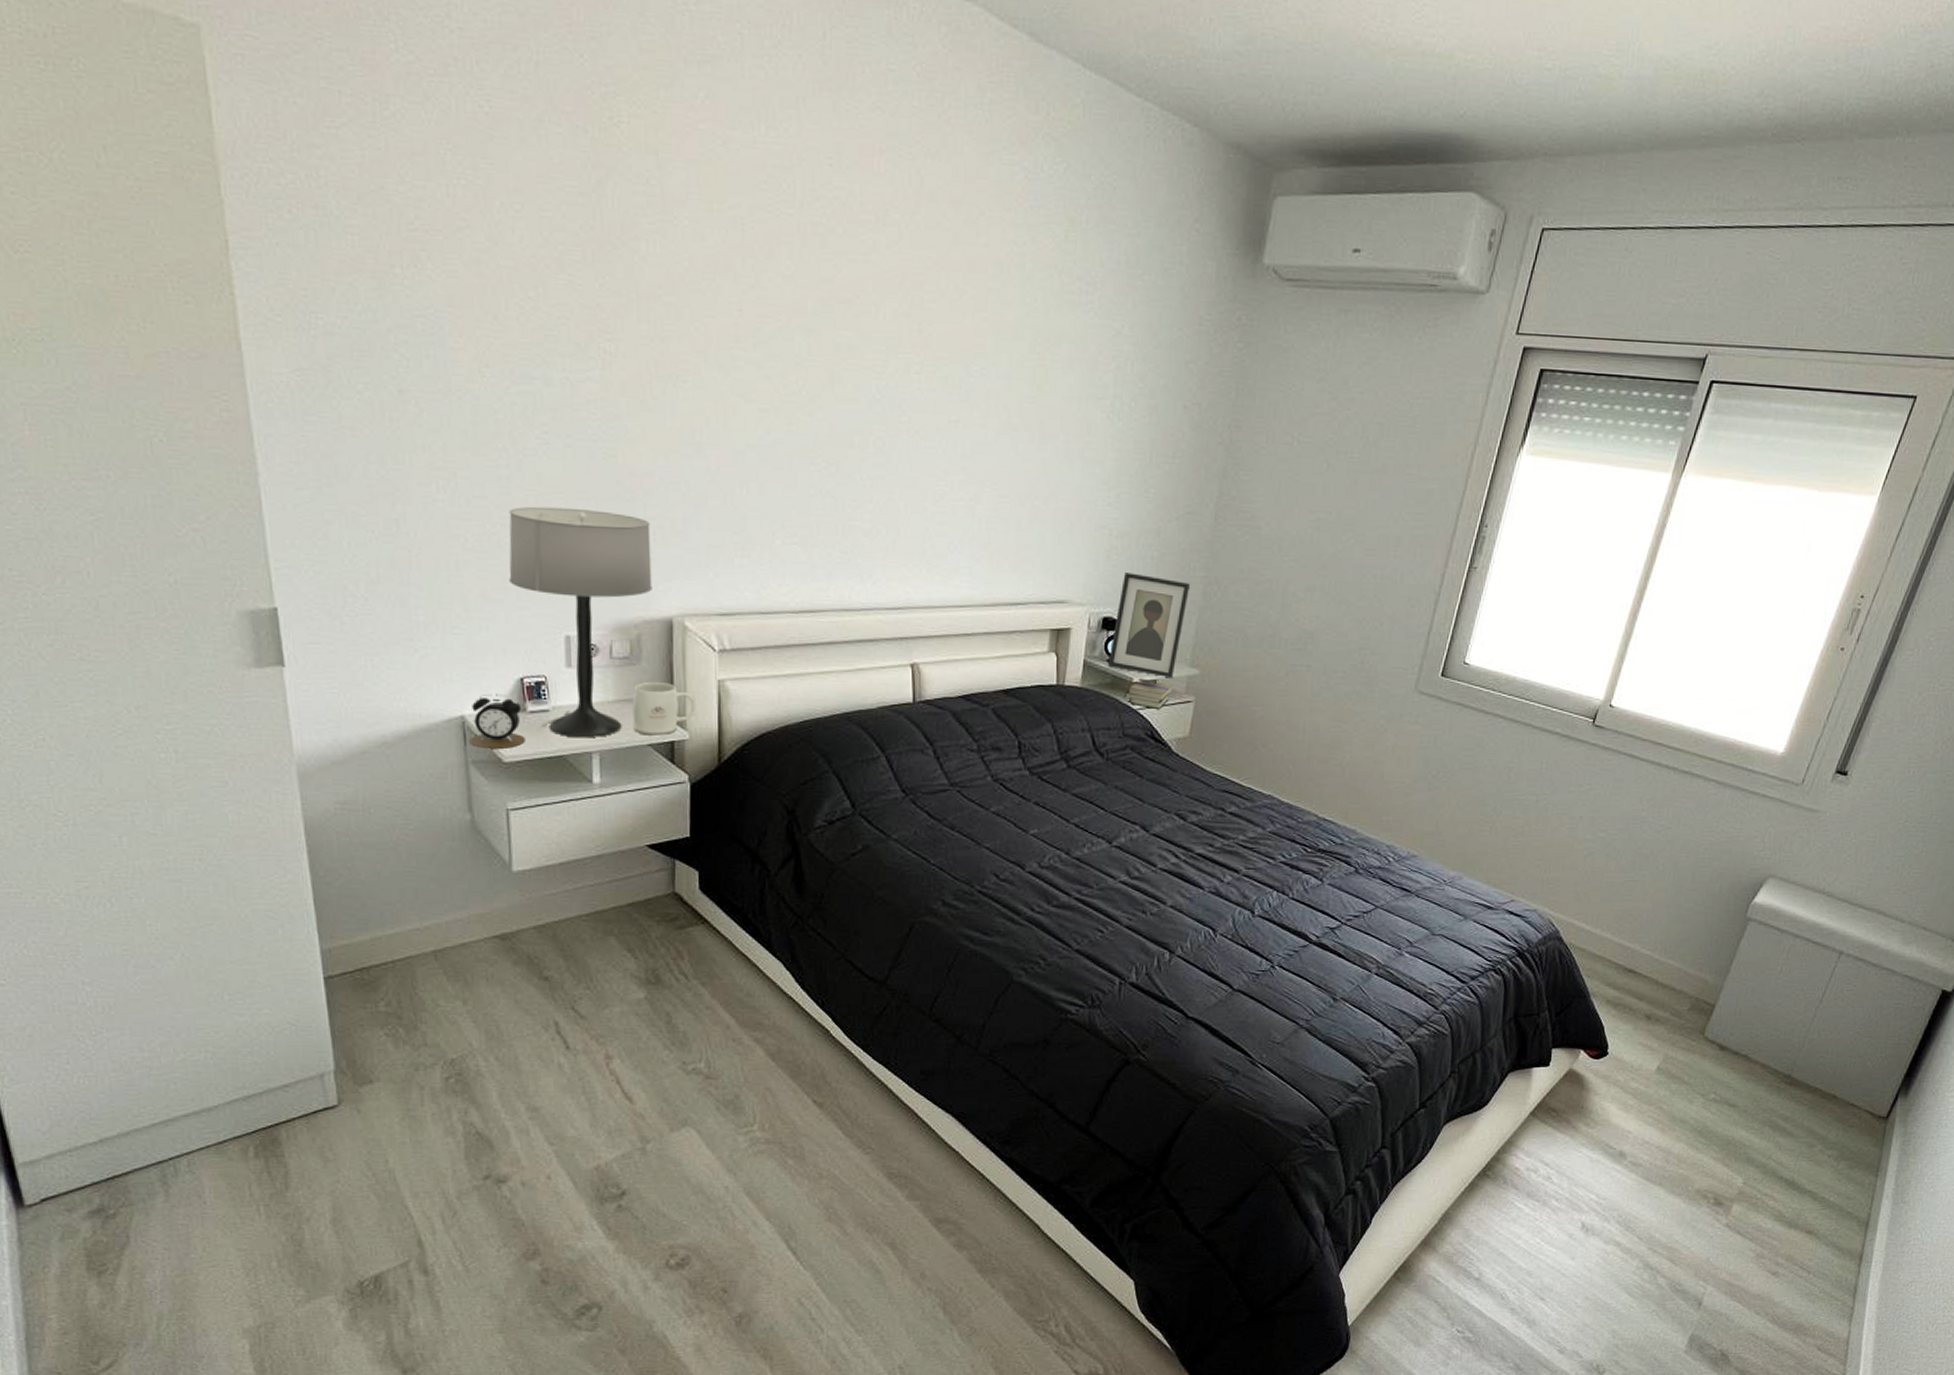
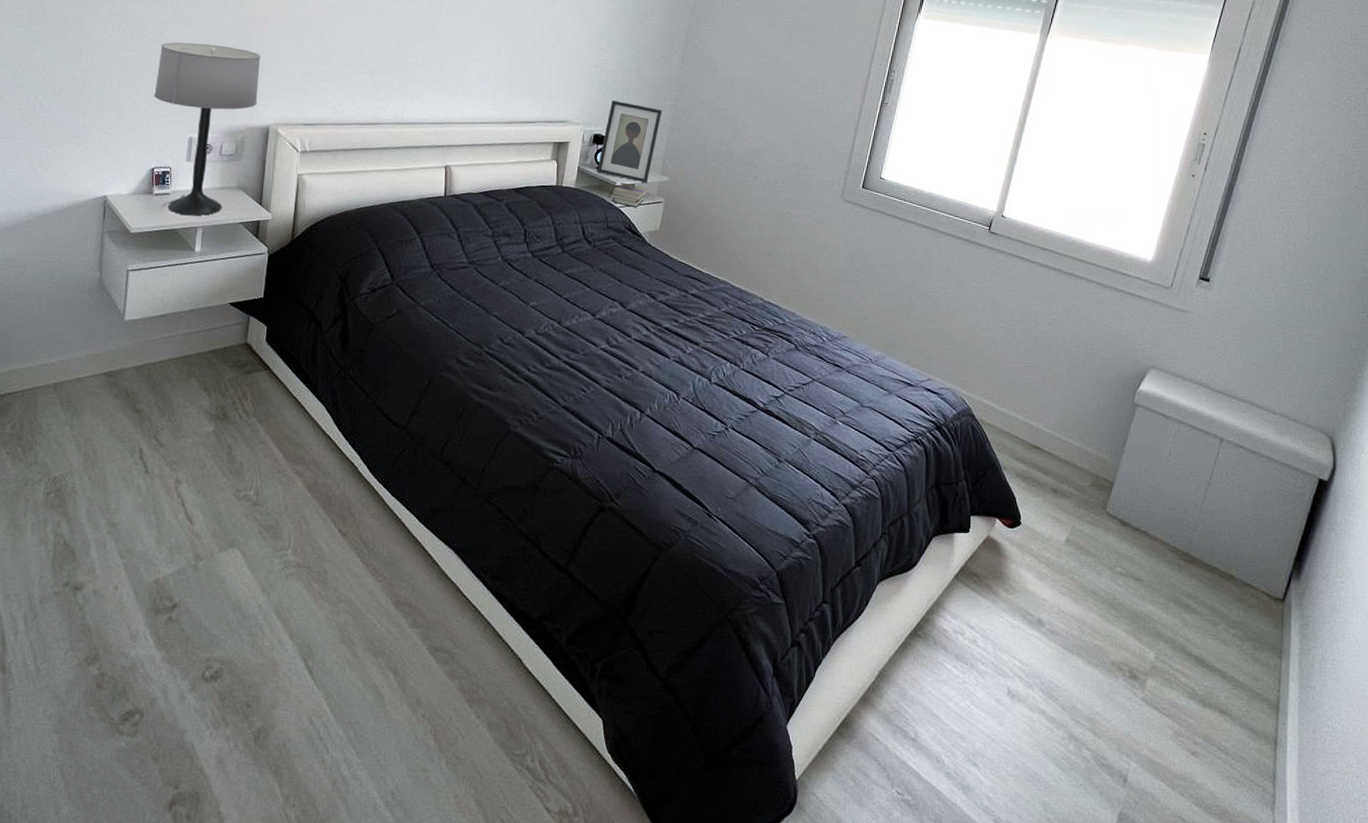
alarm clock: present [469,693,525,749] -> none [107,179,149,222]
mug: present [632,681,696,736] -> none [230,173,279,216]

